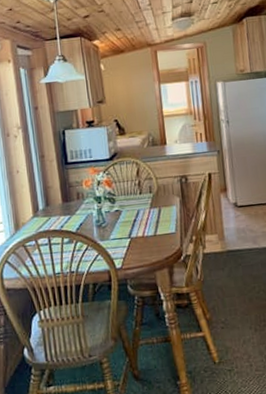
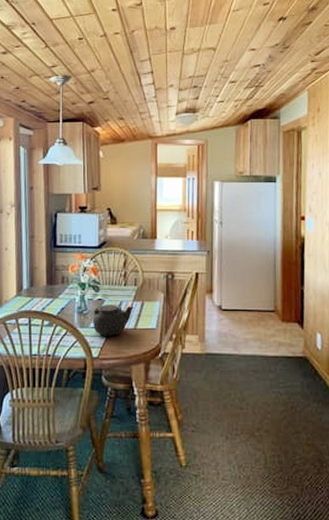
teapot: none [111,213,152,246] -> present [92,303,135,336]

